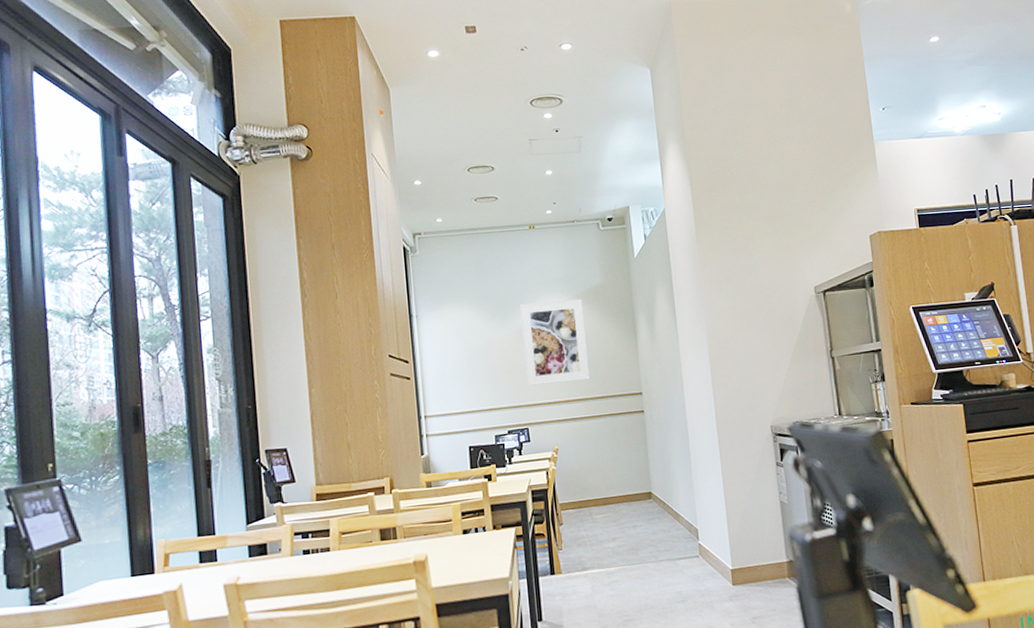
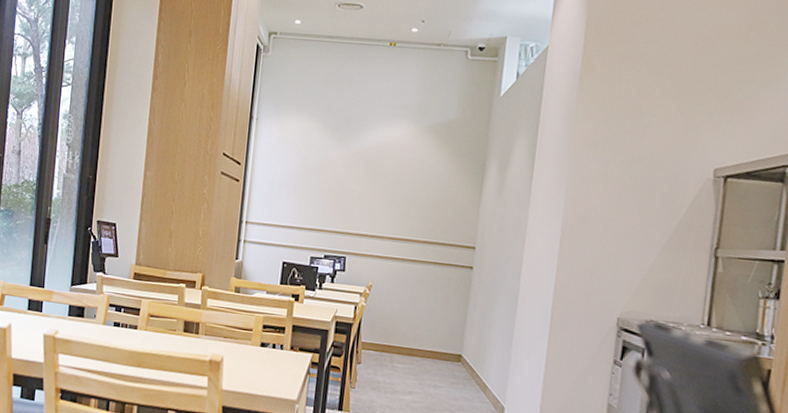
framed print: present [519,298,591,386] -> none [354,126,431,221]

